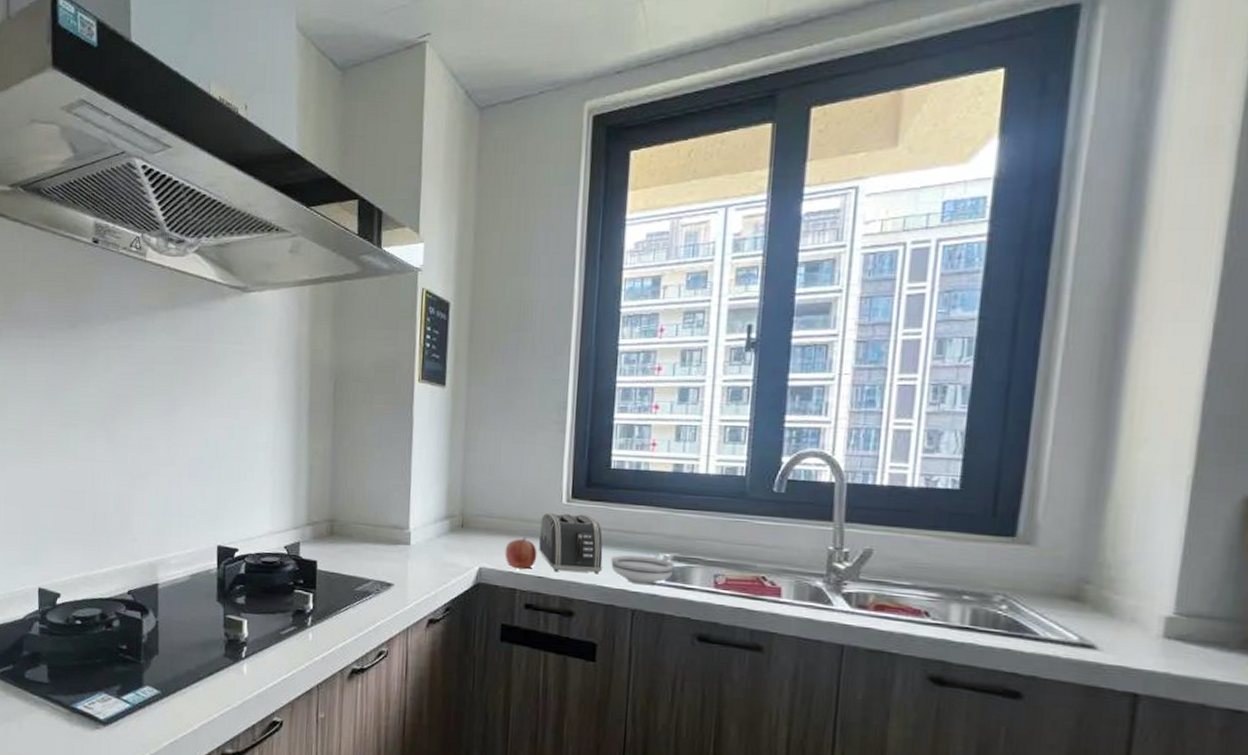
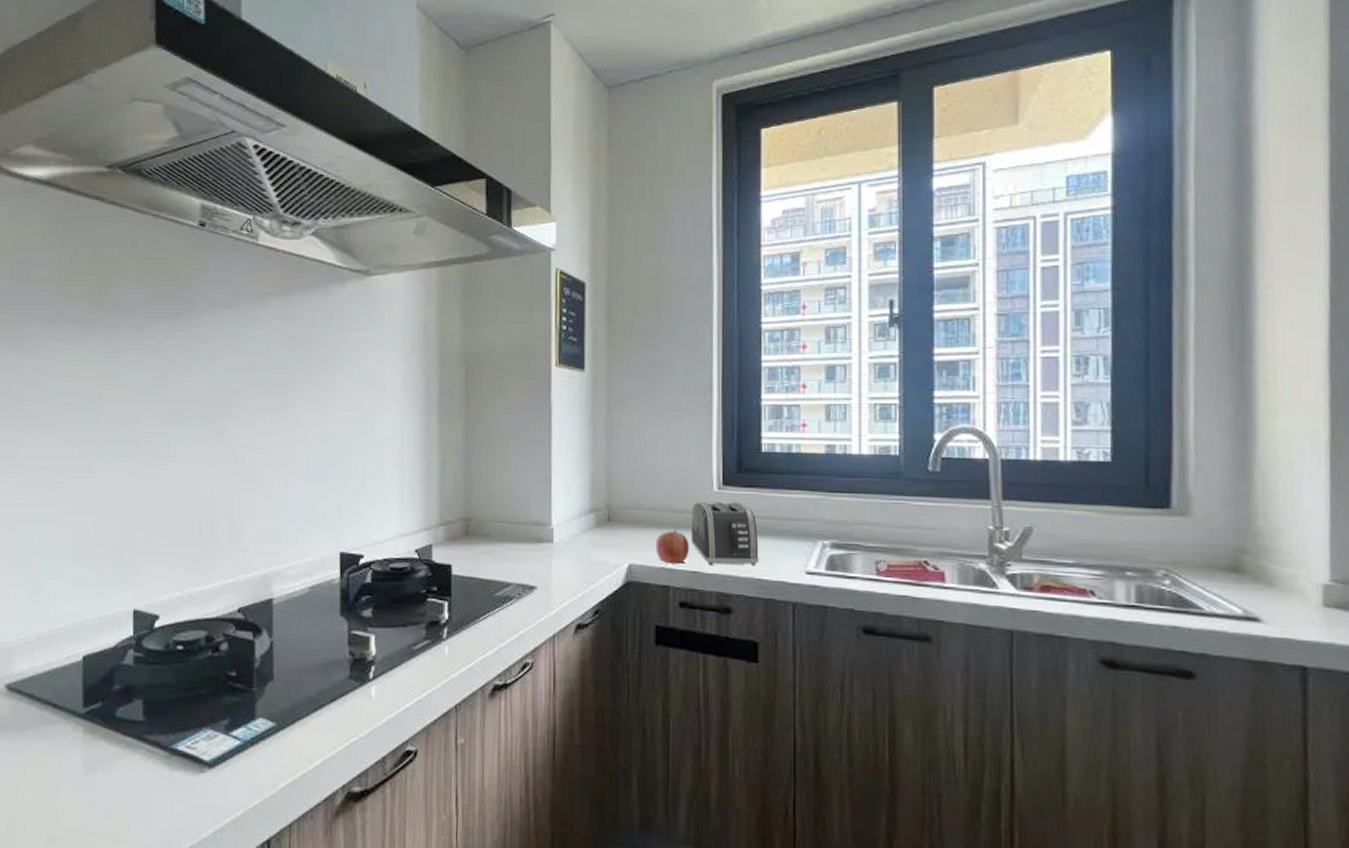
bowl: present [611,554,674,586] -> none [768,543,834,576]

